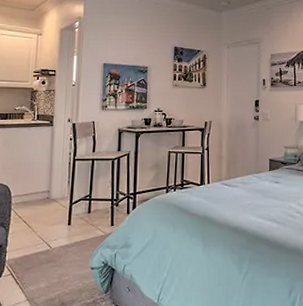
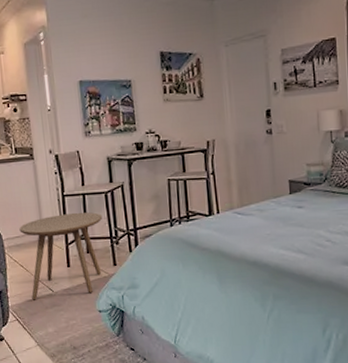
side table: none [28,175,107,256] -> present [19,212,103,300]

